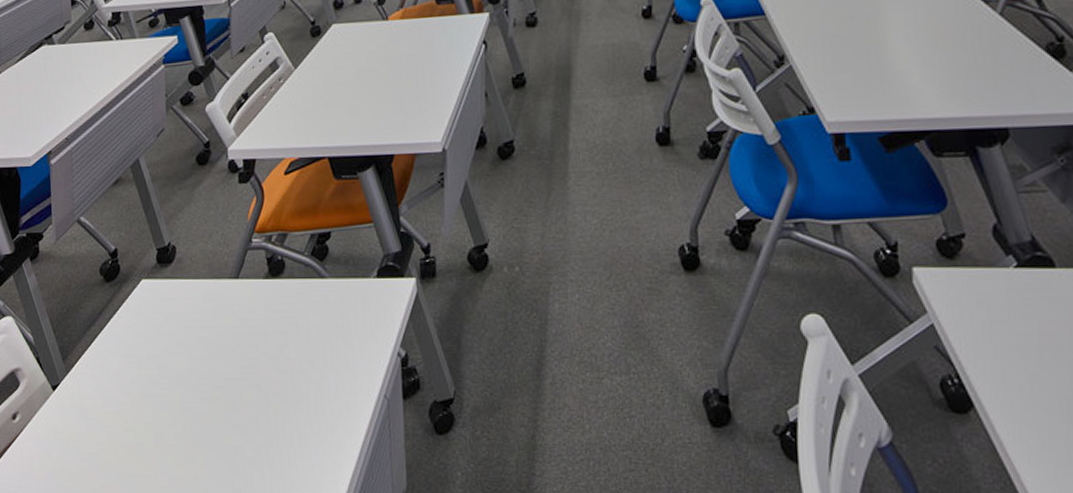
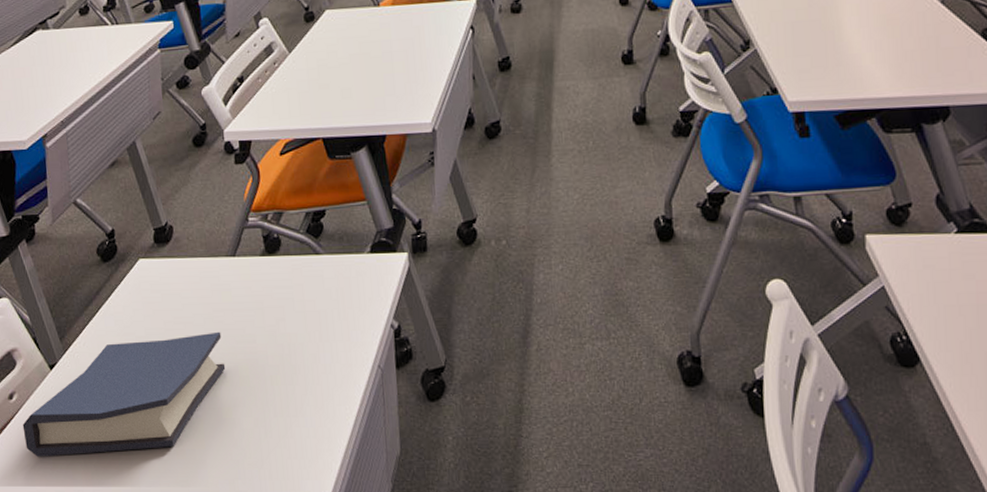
hardback book: none [25,356,228,479] -> present [22,331,226,457]

